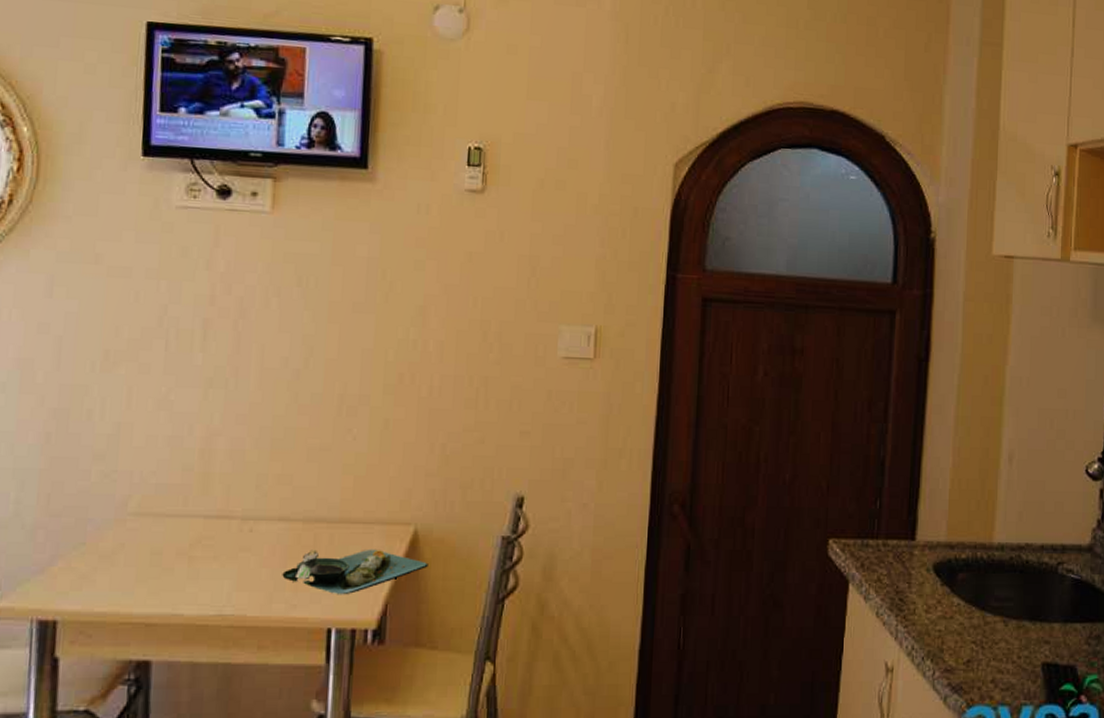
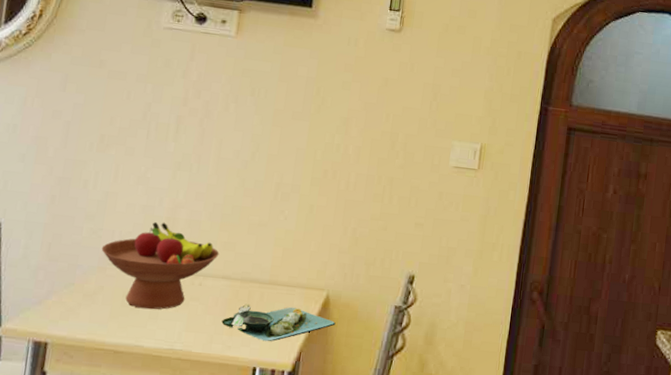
fruit bowl: none [117,455,272,568] -> present [101,221,219,310]

